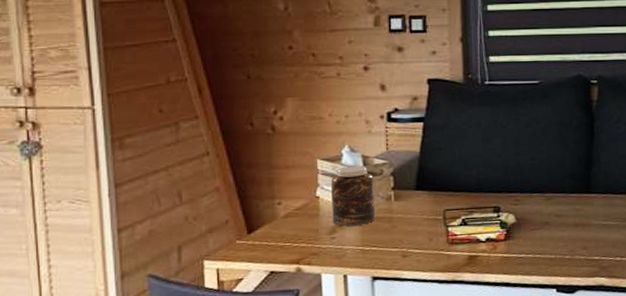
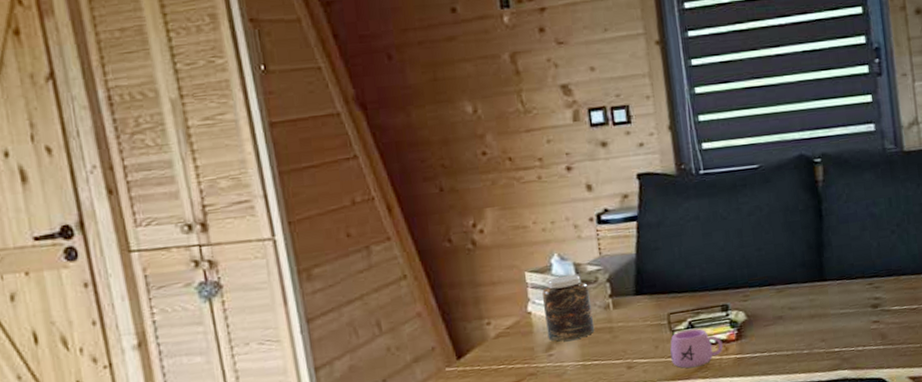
mug: none [443,225,492,262] -> present [670,328,723,368]

